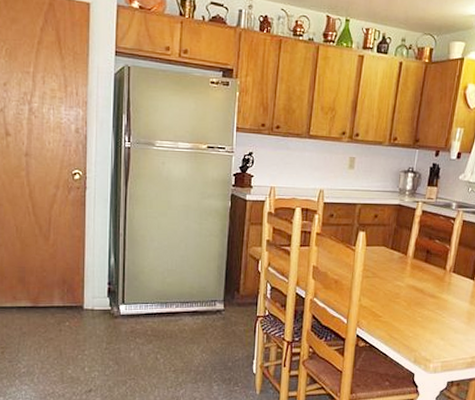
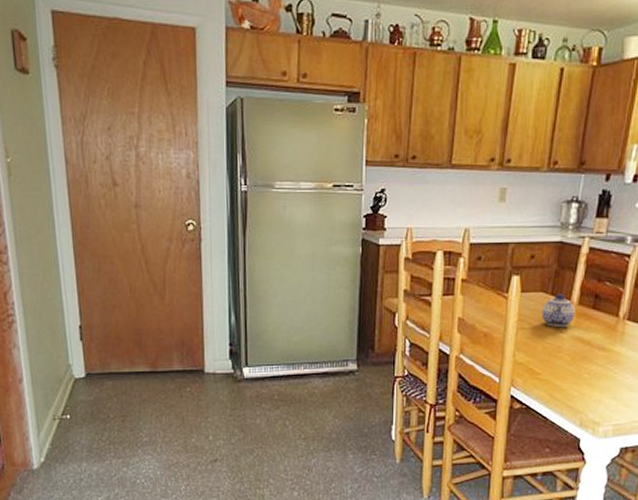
teapot: none [382,248,411,276] -> present [541,294,576,327]

